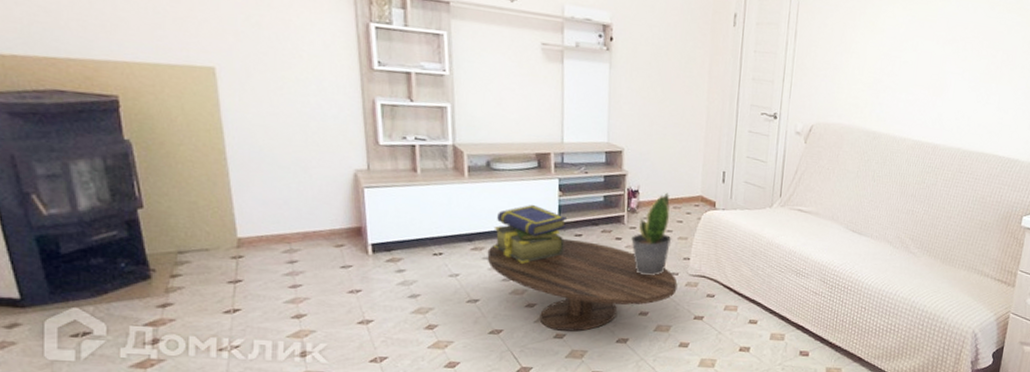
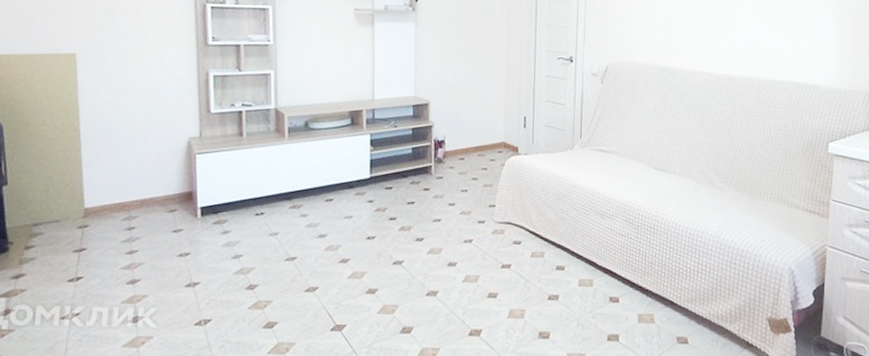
coffee table: present [487,238,678,332] -> none [304,192,484,286]
stack of books: present [493,205,568,264] -> none [310,161,379,219]
potted plant: present [631,192,672,276] -> none [438,141,478,225]

